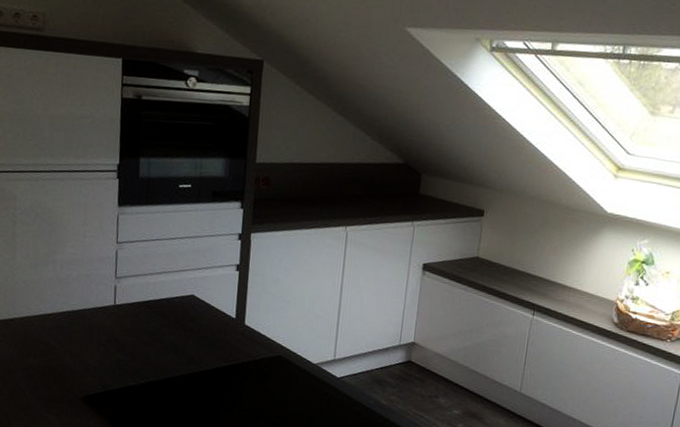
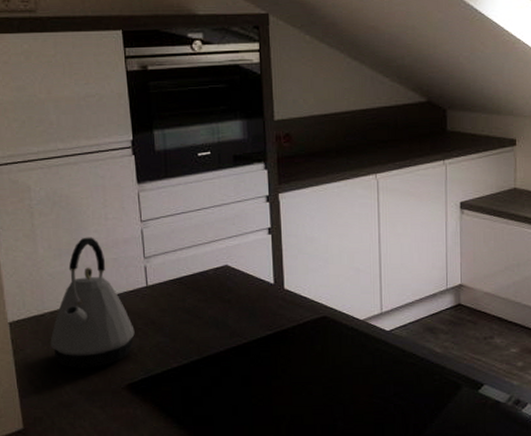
kettle: none [16,250,98,376] -> present [50,237,135,368]

